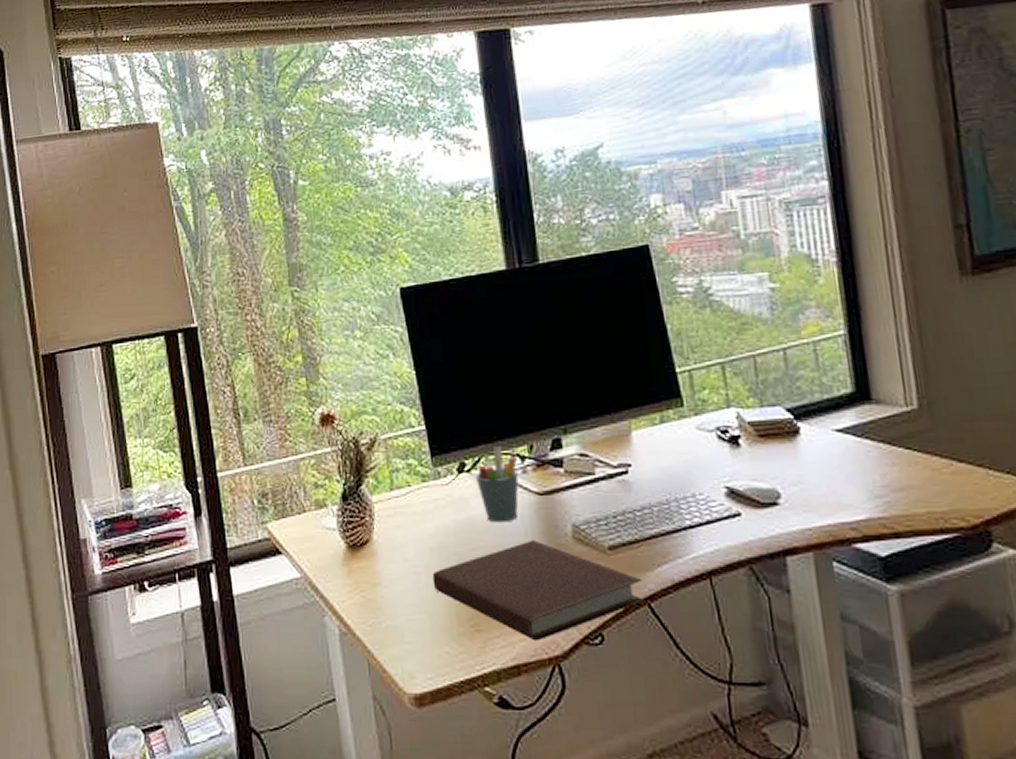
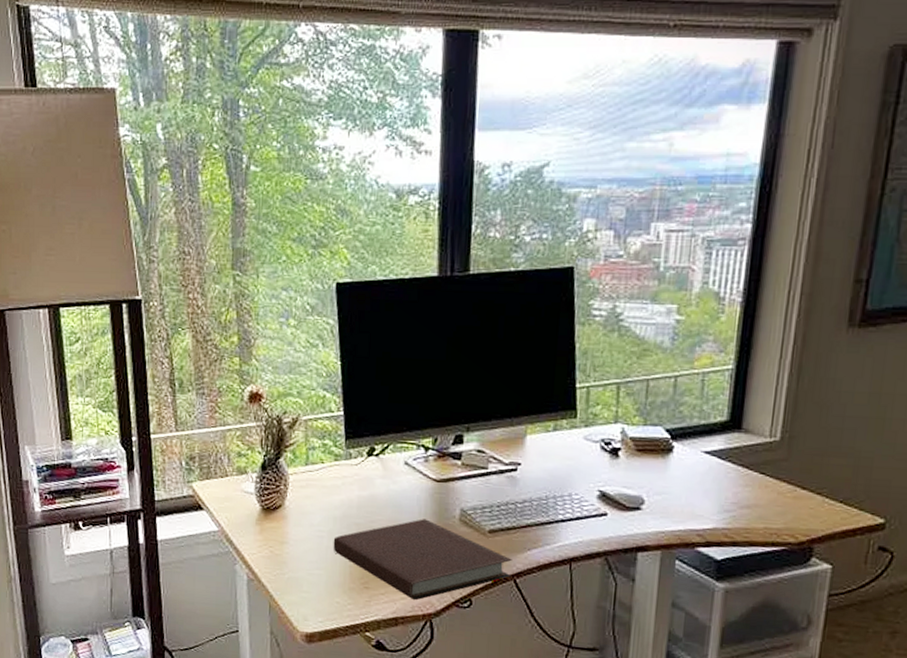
pen holder: present [475,446,519,523] -> none [382,436,421,502]

